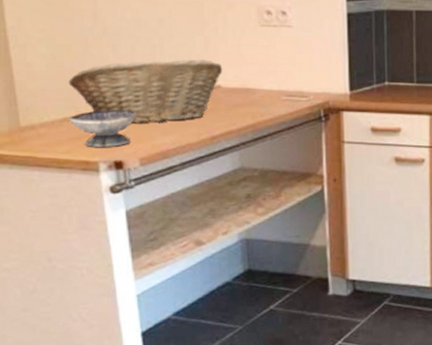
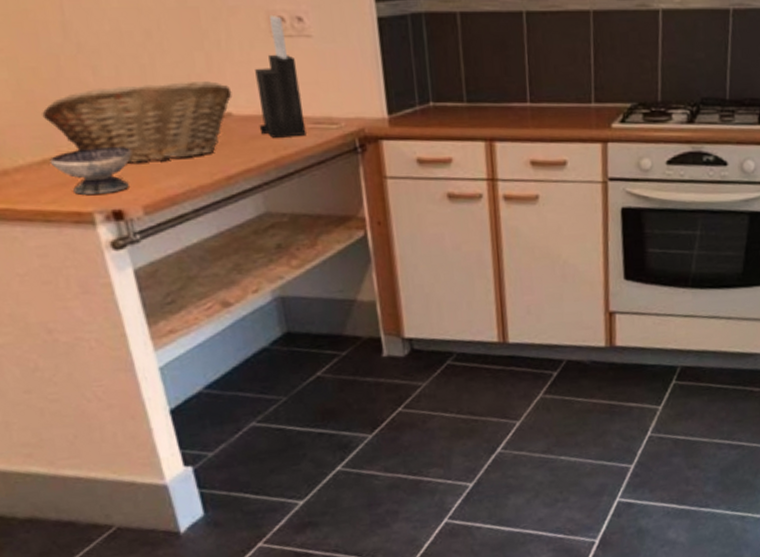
knife block: none [242,10,280,107] -> present [255,16,307,138]

